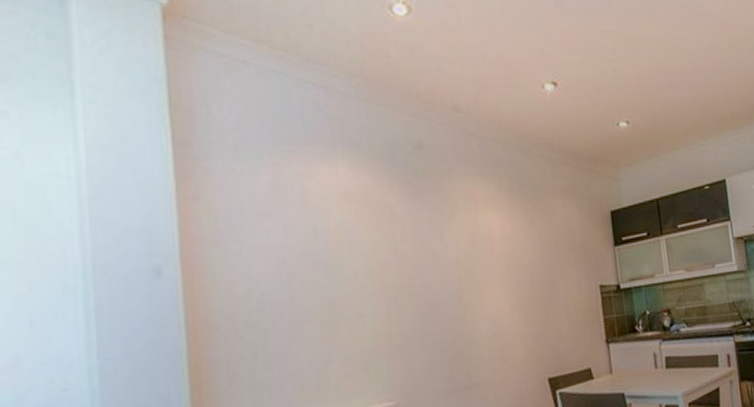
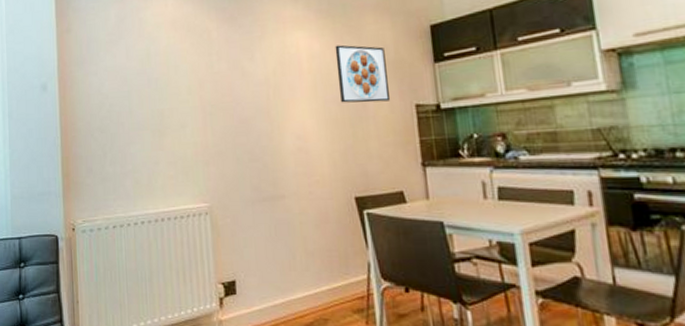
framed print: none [526,227,579,285] -> present [335,45,391,103]

